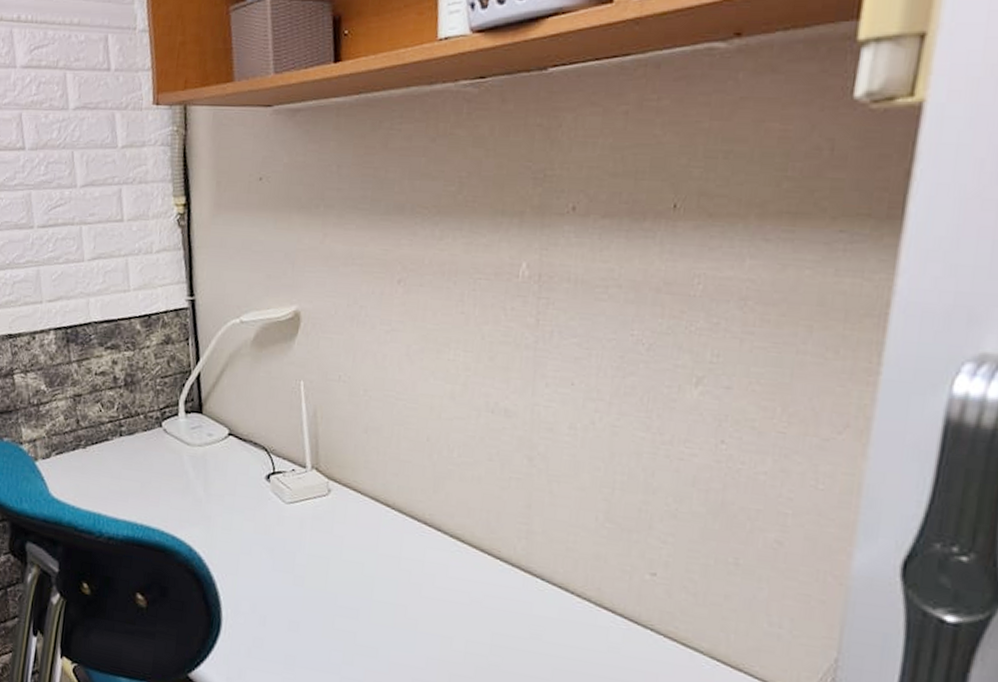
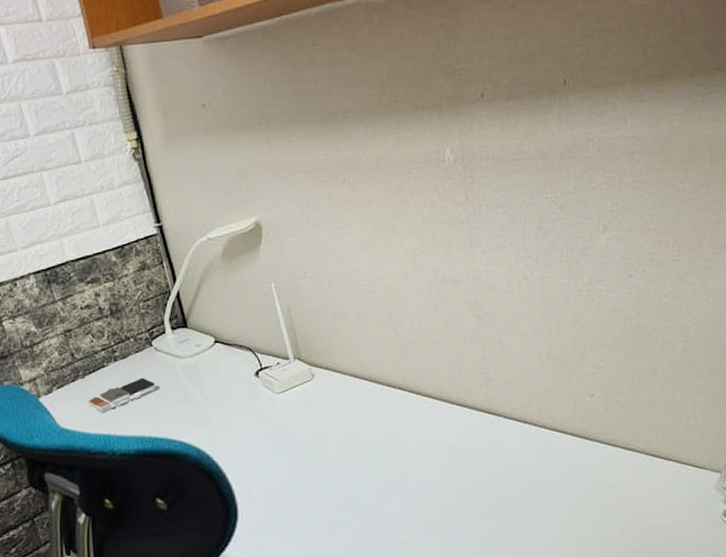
architectural model: none [84,458,163,490] -> present [88,377,161,414]

